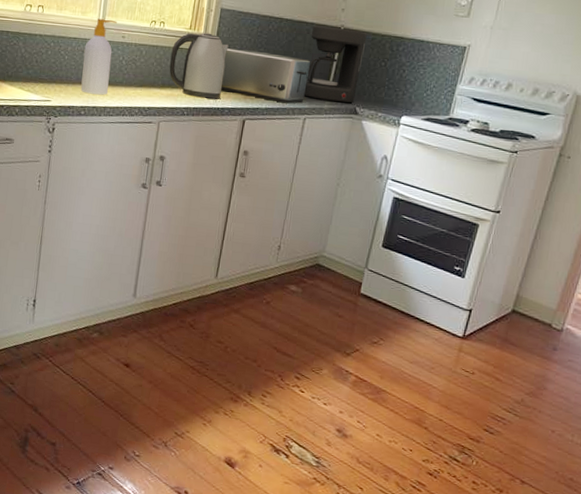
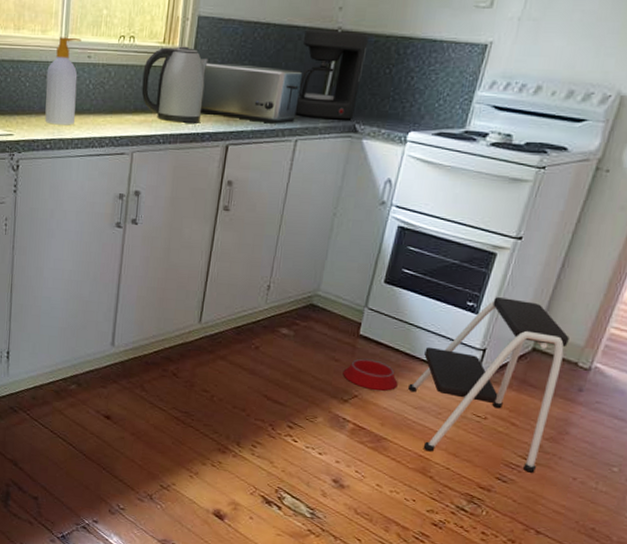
pet bowl: none [345,315,395,346] -> present [343,358,398,391]
step stool: none [404,263,543,425] -> present [408,297,569,473]

